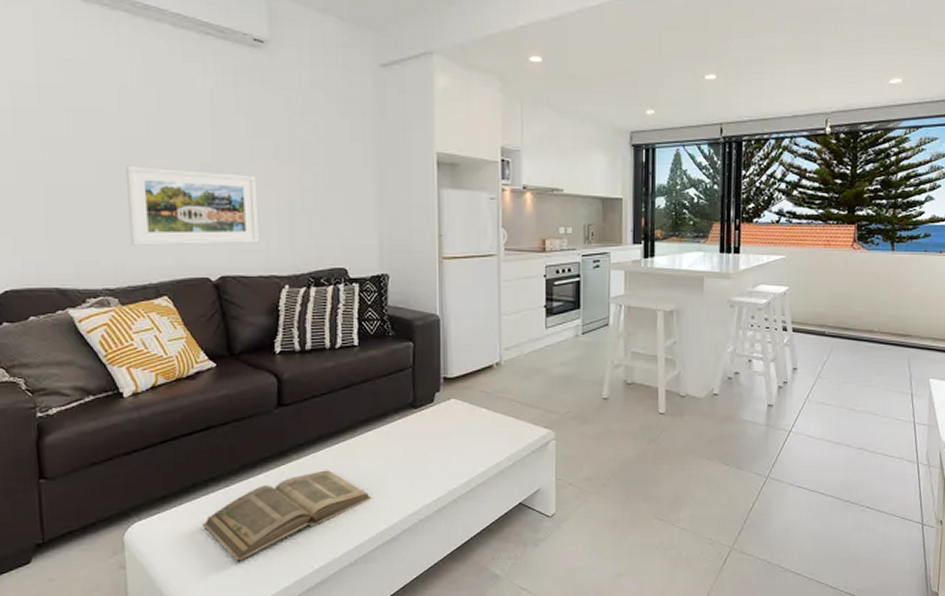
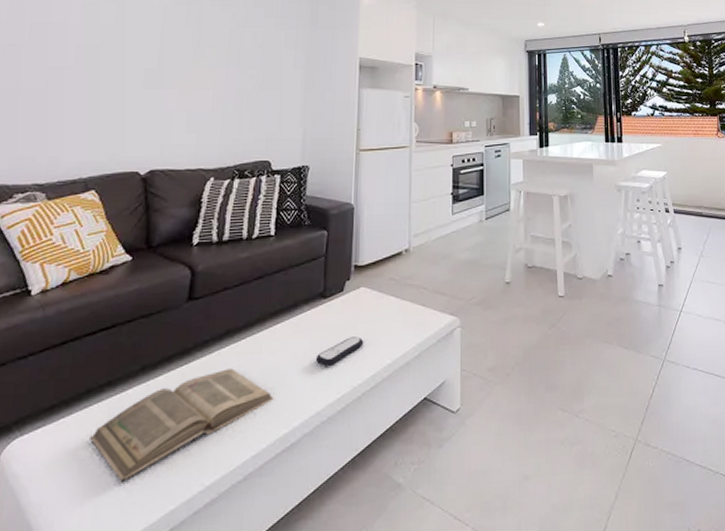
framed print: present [125,165,259,246] -> none [68,69,196,142]
remote control: none [409,445,457,471] -> present [315,336,364,366]

